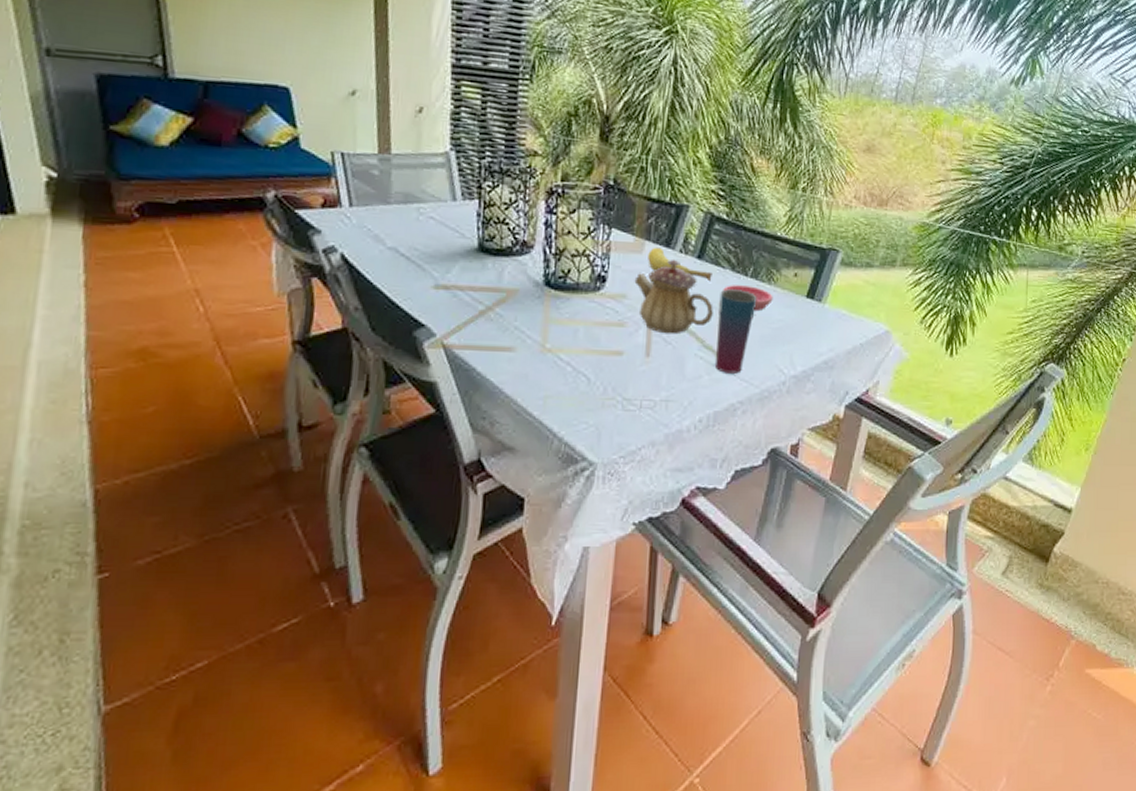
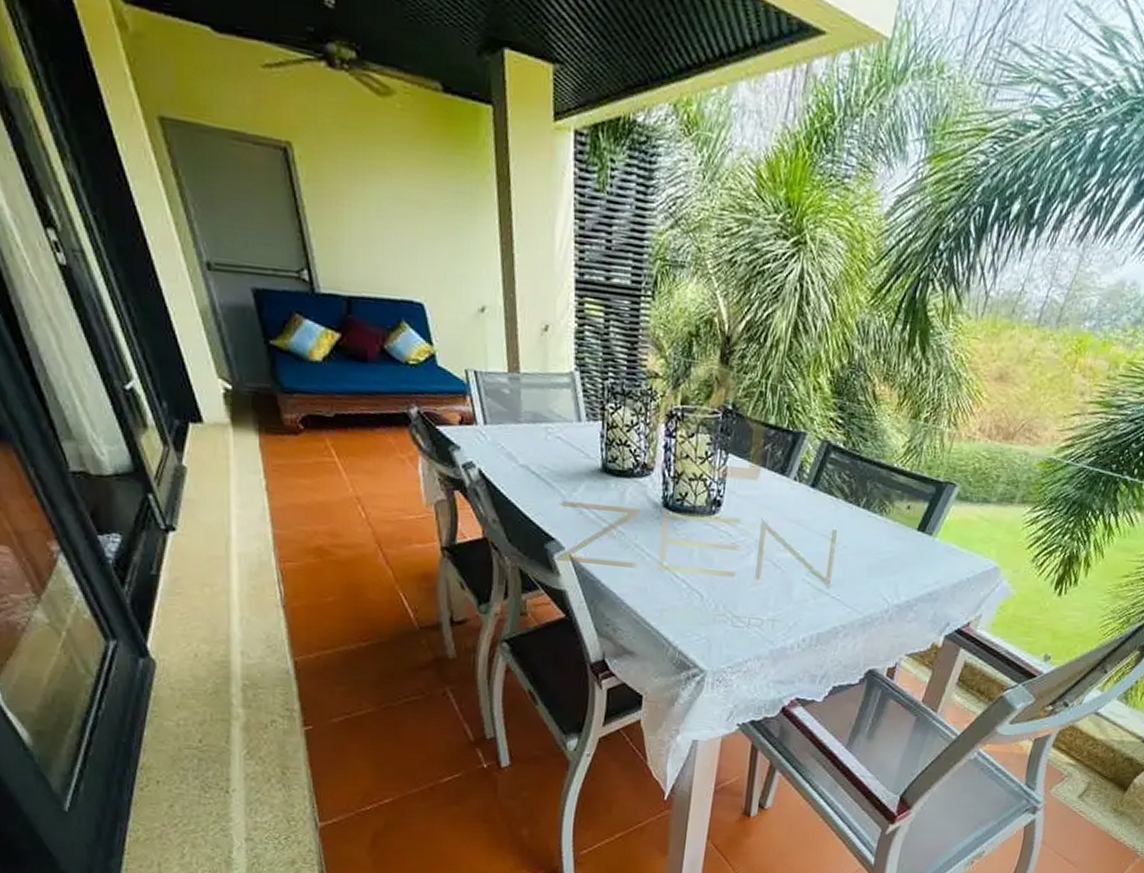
teapot: present [634,259,713,334] -> none [748,486,824,560]
fruit: present [648,247,712,282] -> none [762,474,825,511]
cup: present [714,289,757,374] -> none [820,518,868,600]
saucer: present [723,285,773,312] -> none [834,514,884,542]

